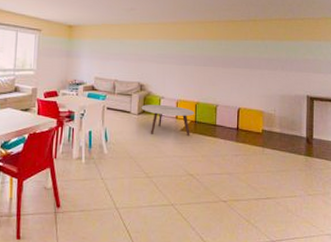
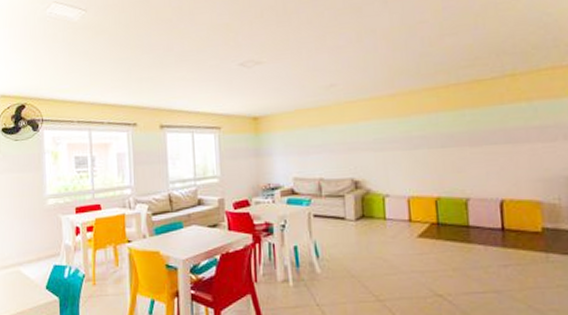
coffee table: present [141,105,194,136] -> none [359,205,435,245]

